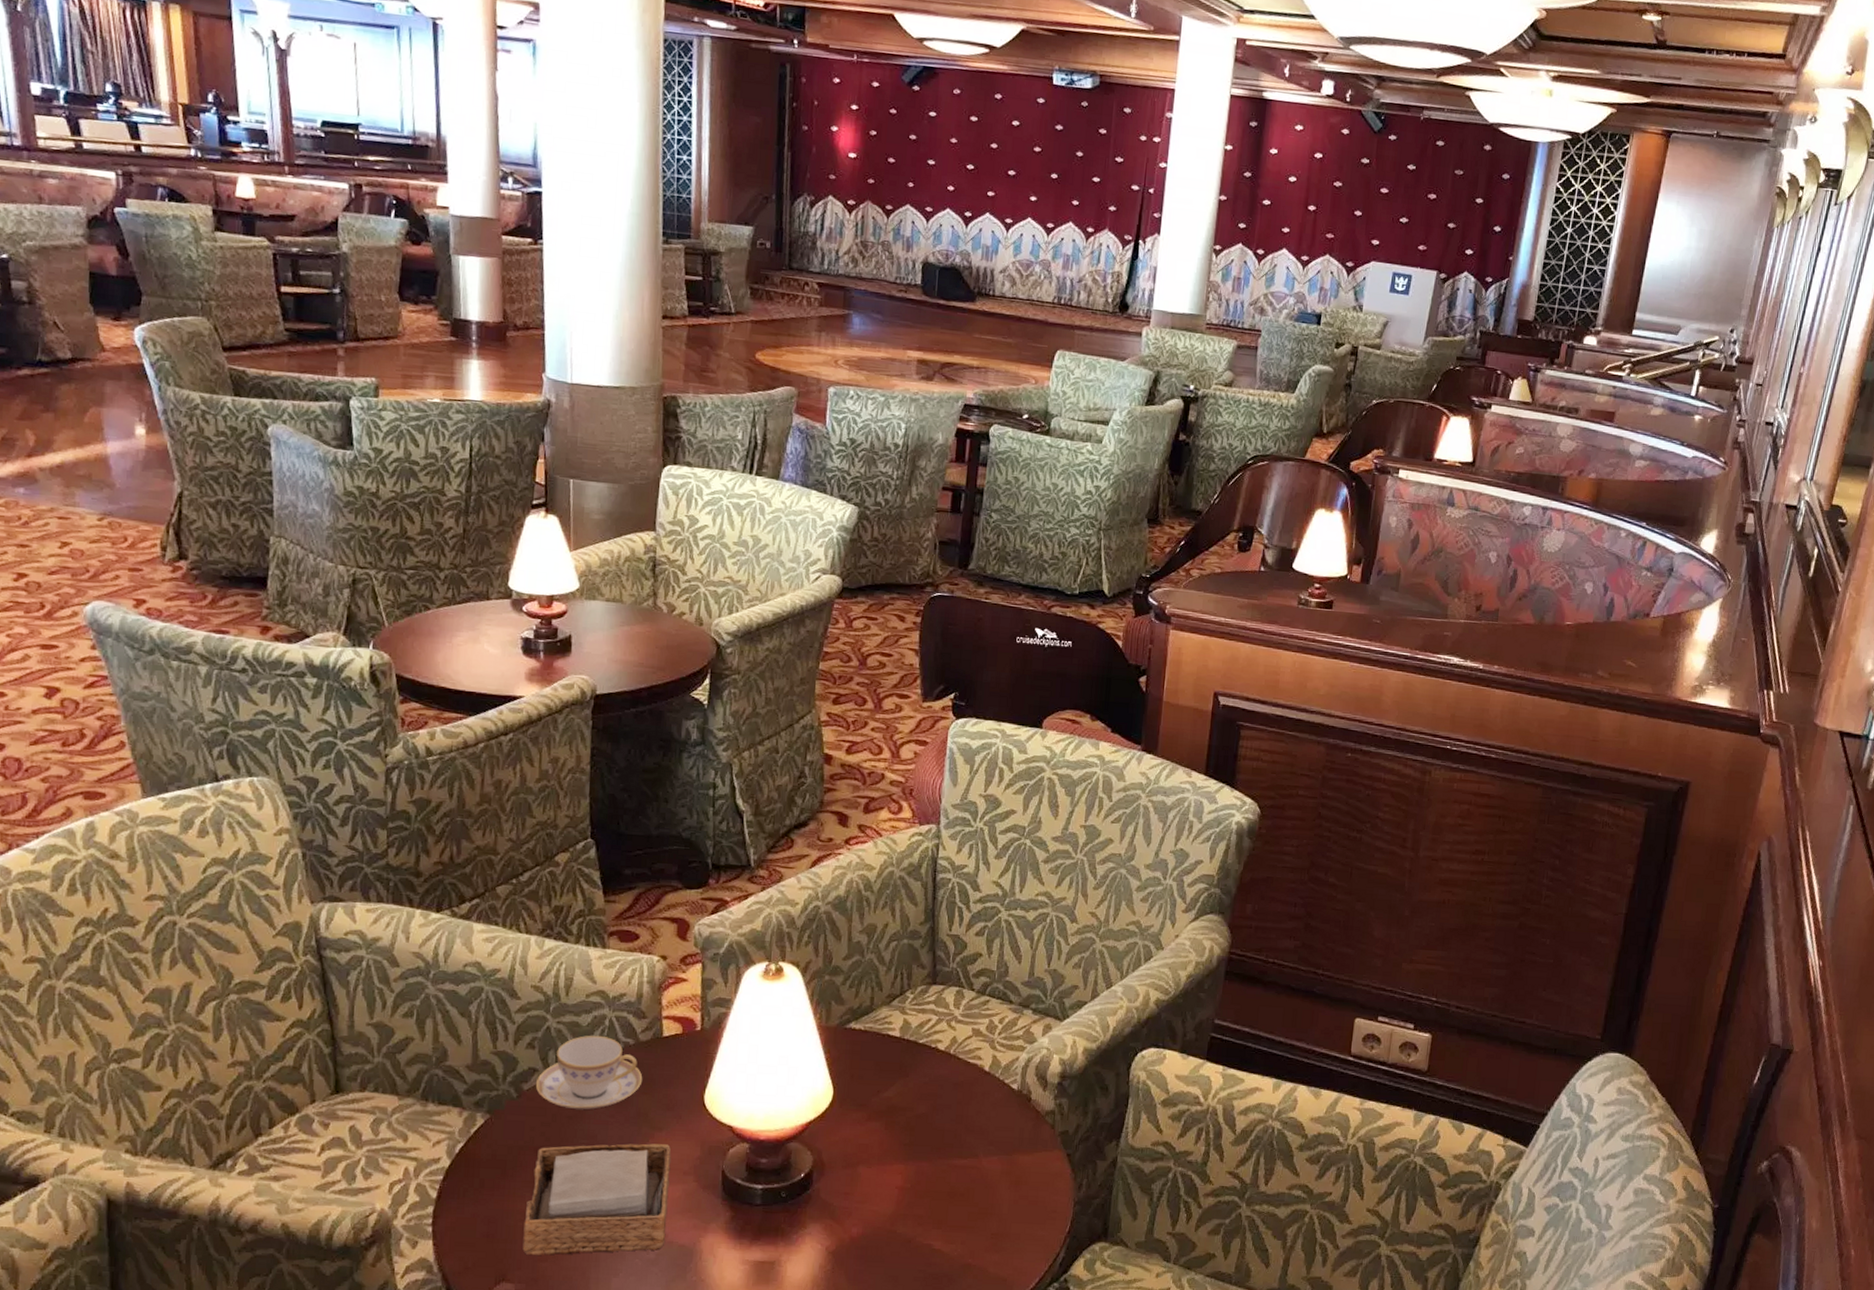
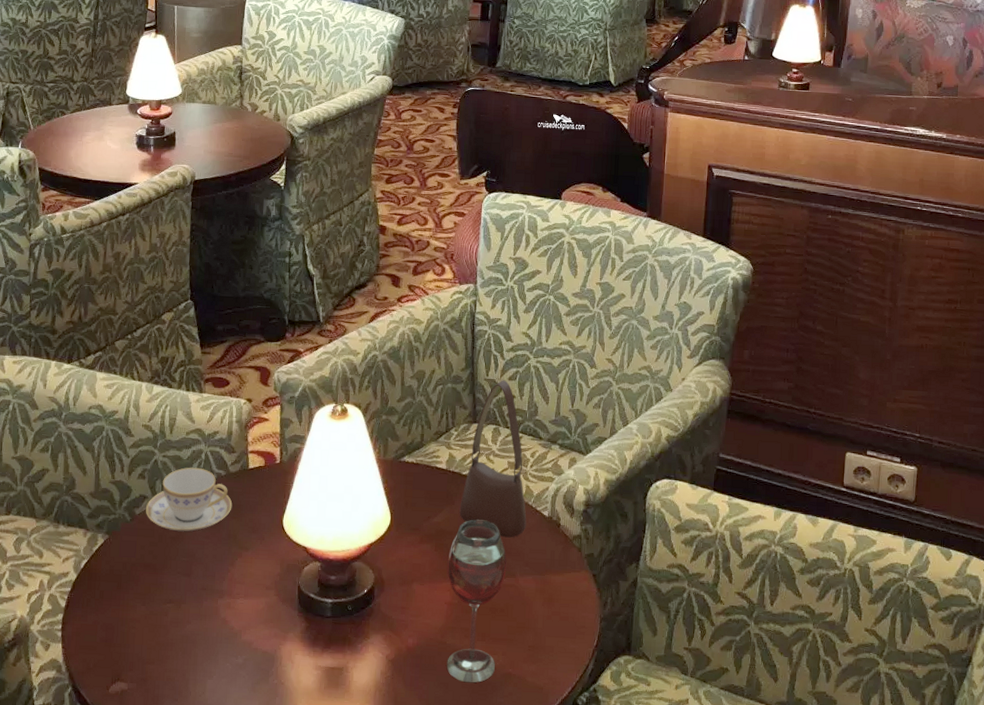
napkin holder: present [522,1143,672,1256] -> none [134,561,256,659]
wineglass: none [896,1093,969,1276] -> present [446,519,507,683]
shoulder bag: none [914,935,993,1114] -> present [459,380,527,538]

